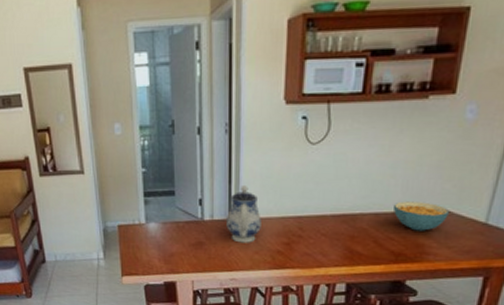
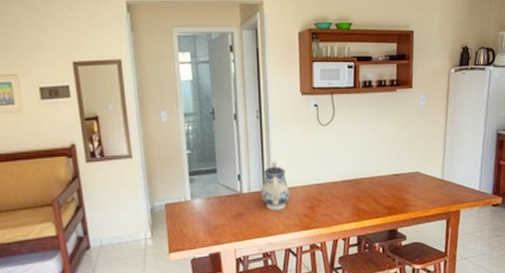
cereal bowl: present [394,201,449,231] -> none [384,166,419,189]

